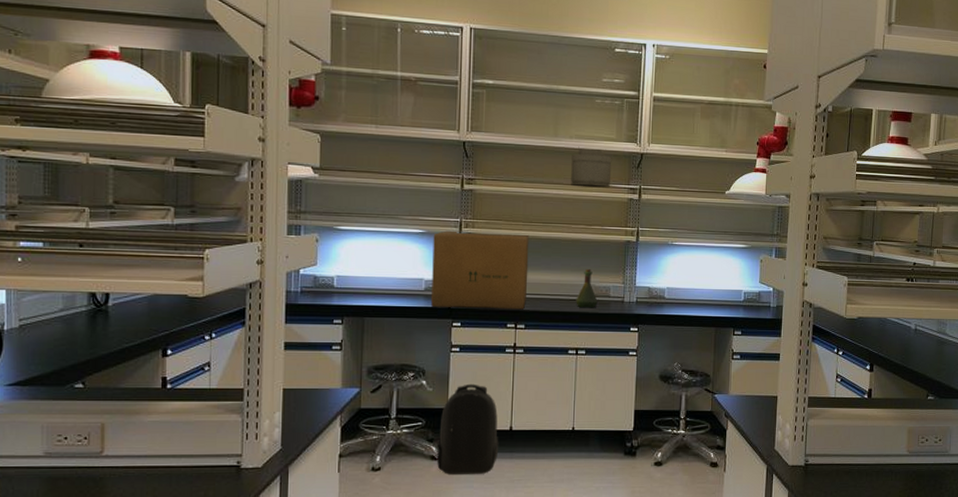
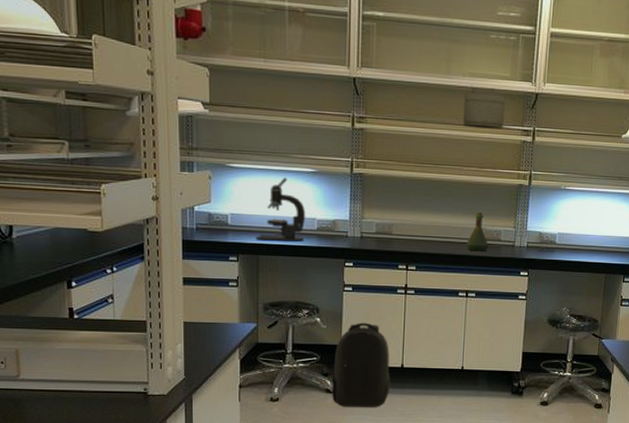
microscope: none [361,239,414,304] -> present [255,177,306,243]
box: present [431,230,529,311] -> none [324,170,421,253]

